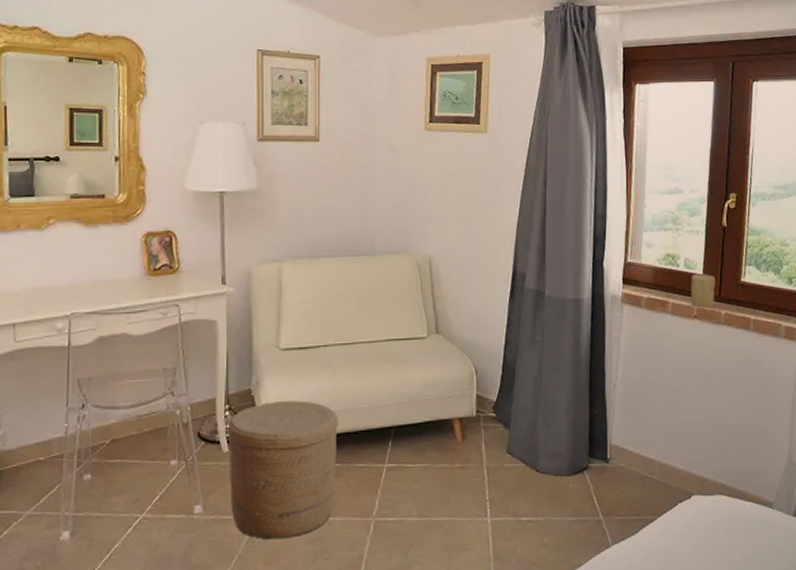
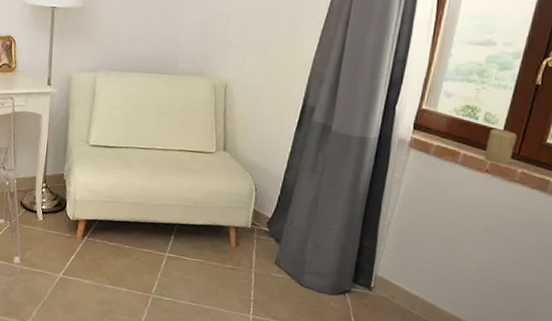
woven basket: present [227,400,339,539] -> none [41,186,132,297]

